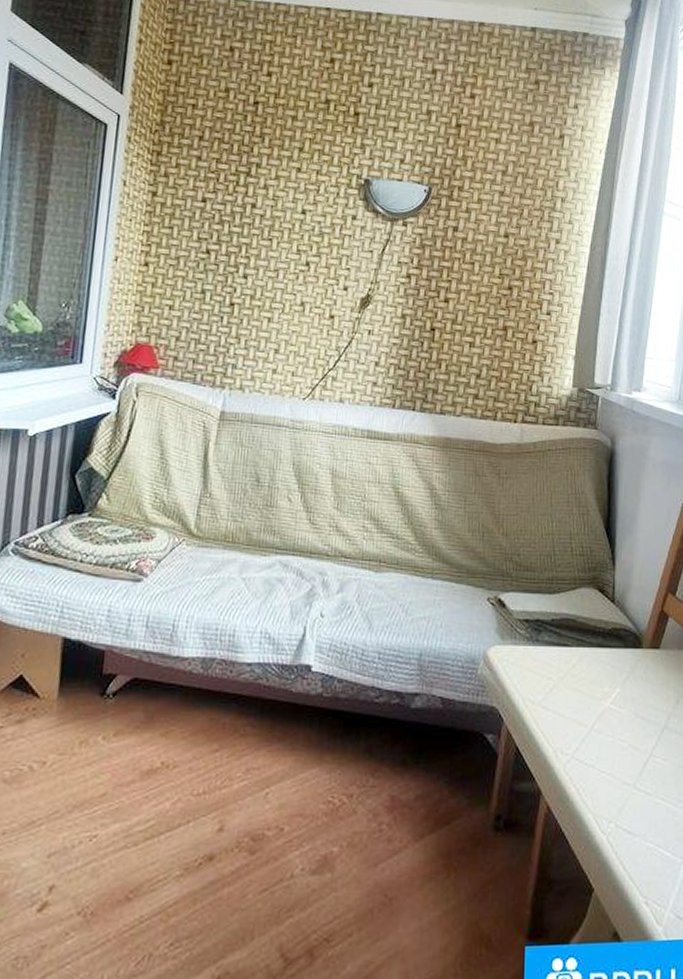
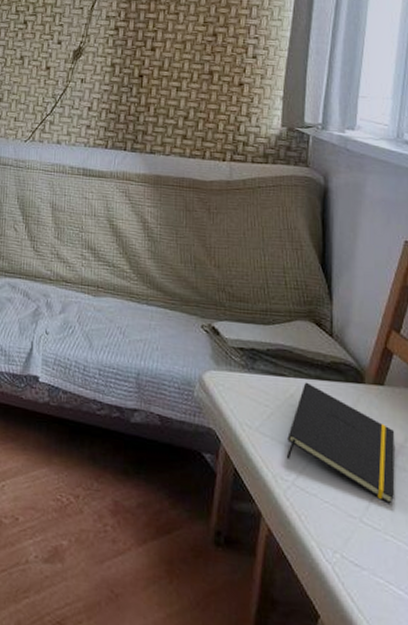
notepad: none [567,651,668,767] -> present [286,382,395,504]

